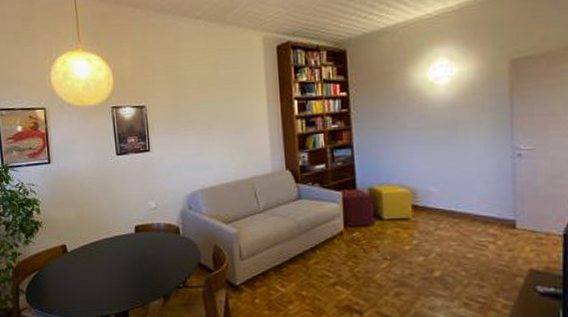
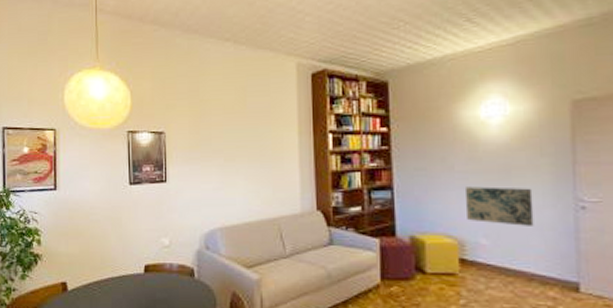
wall art: none [416,140,477,174] -> present [464,186,534,226]

